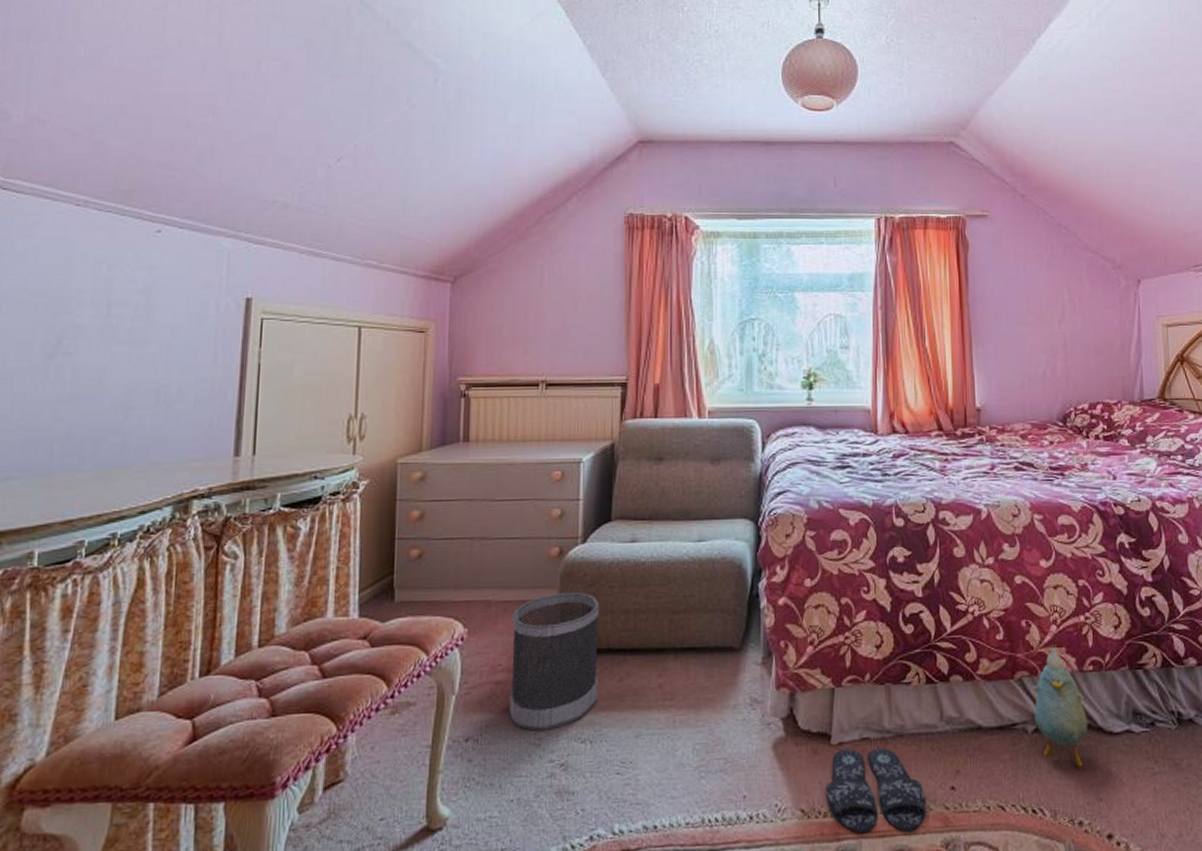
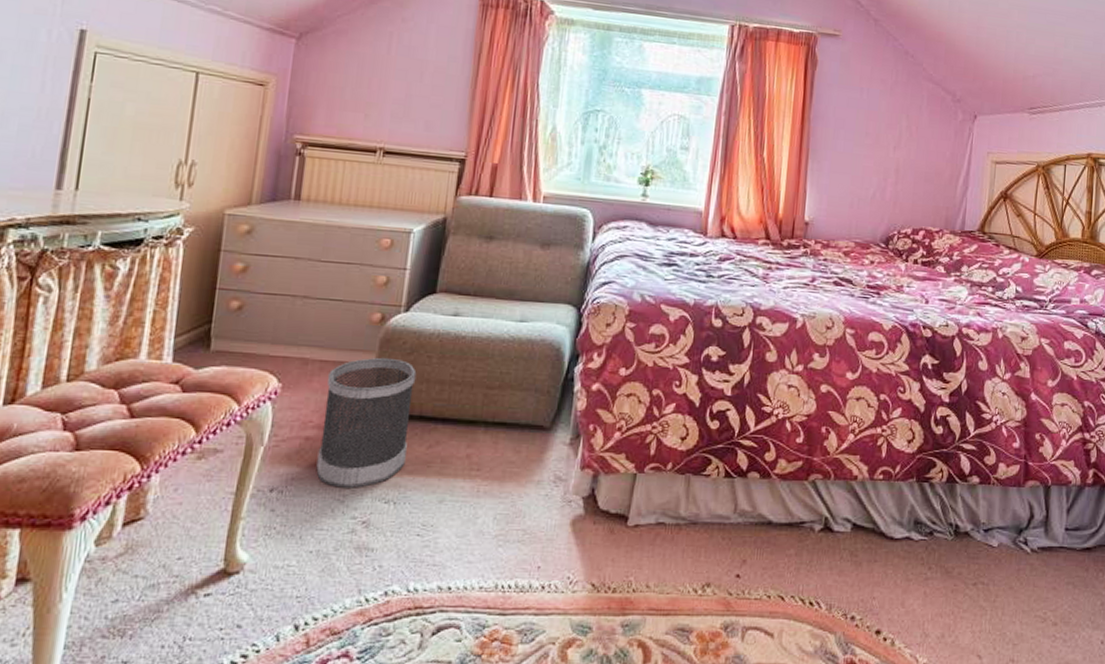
slippers: present [826,747,926,834] -> none [617,530,711,613]
plush toy: present [1032,645,1088,768] -> none [823,452,871,568]

